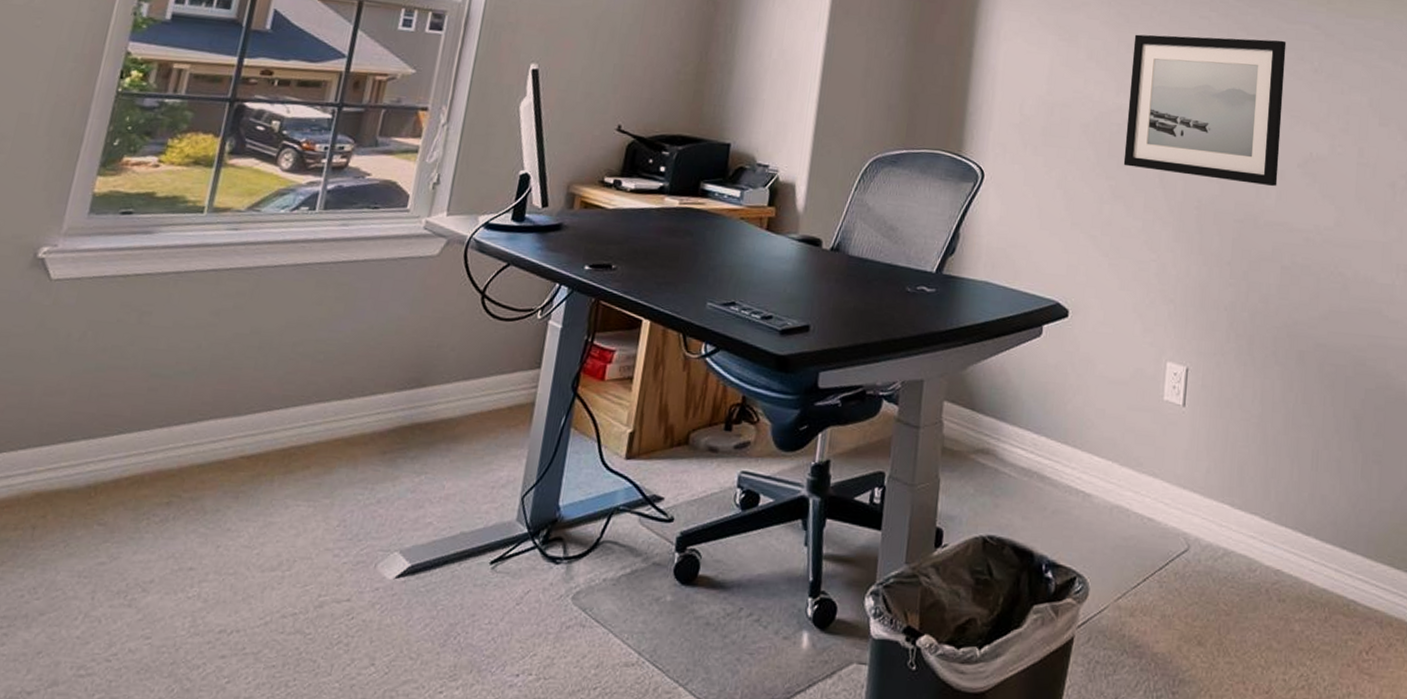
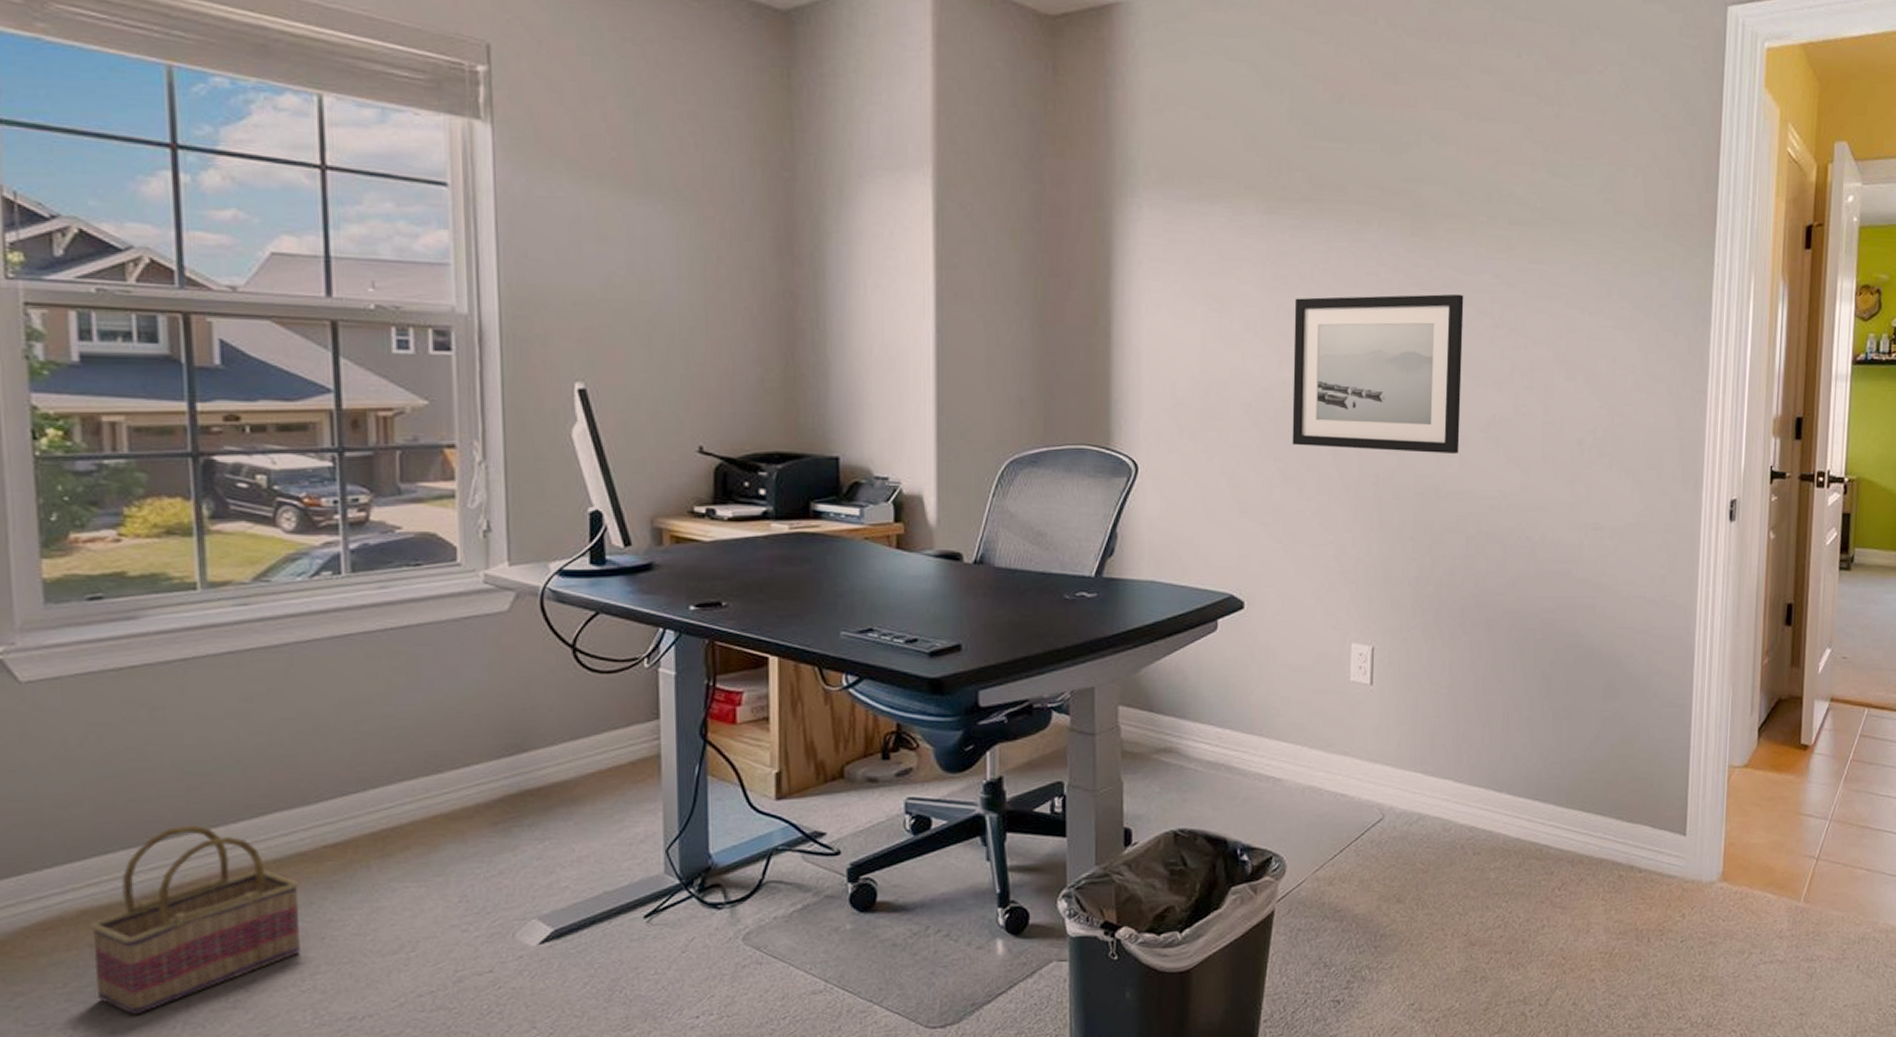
basket: none [25,422,213,602] -> present [89,824,300,1016]

